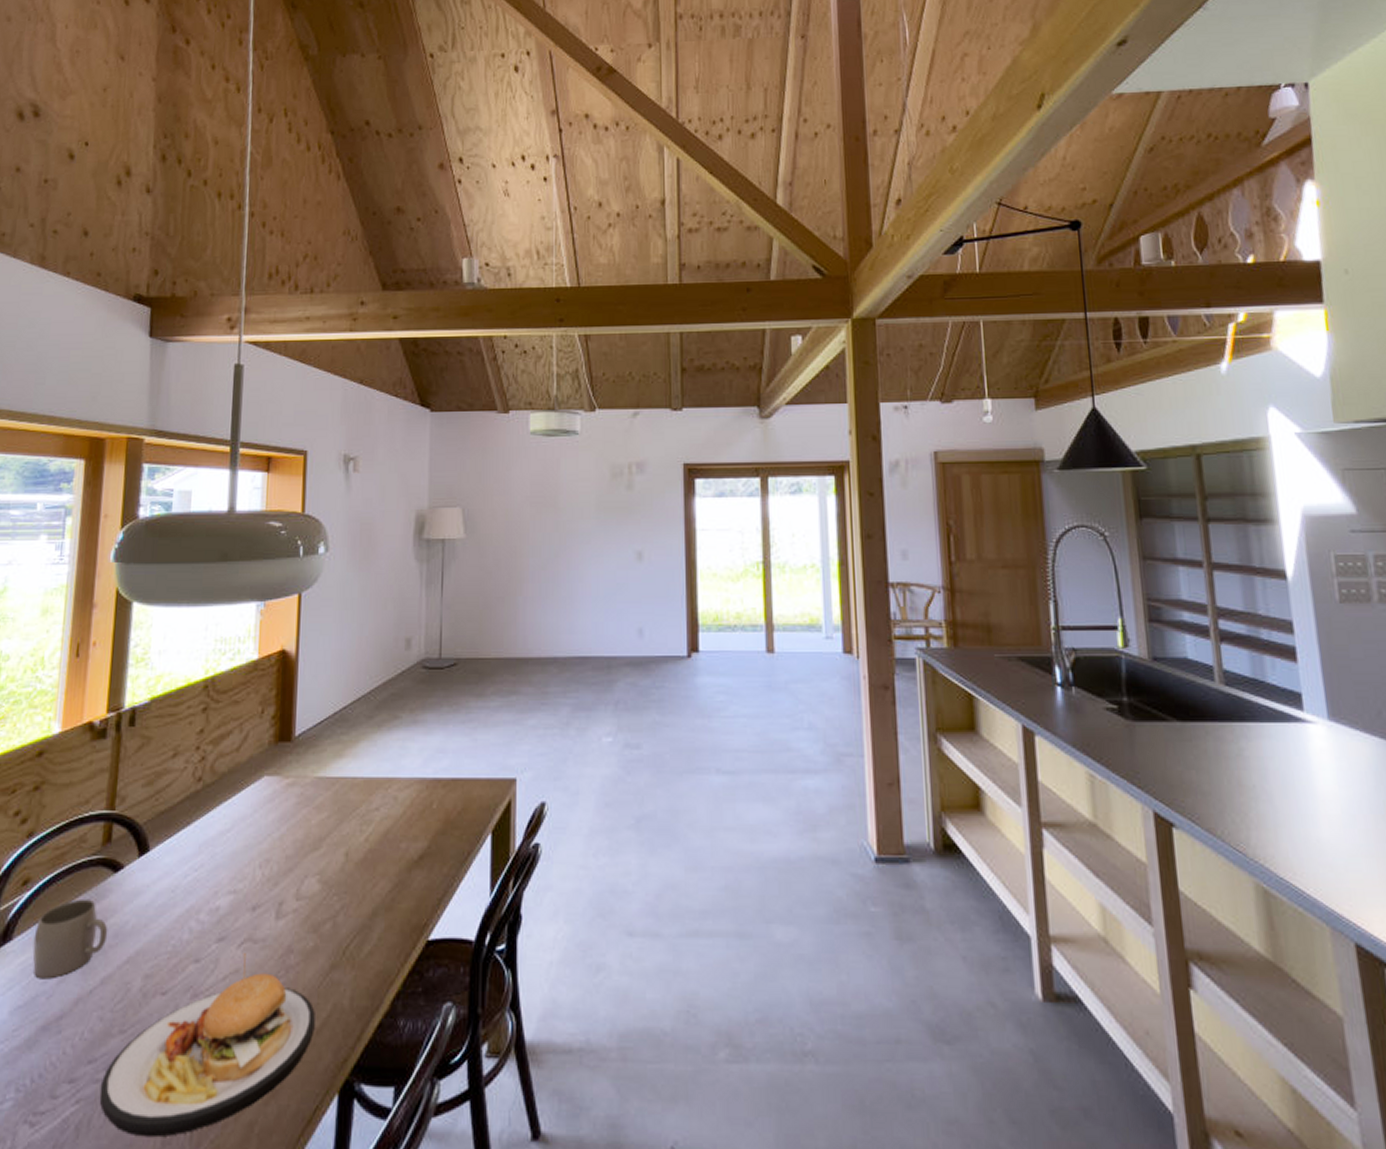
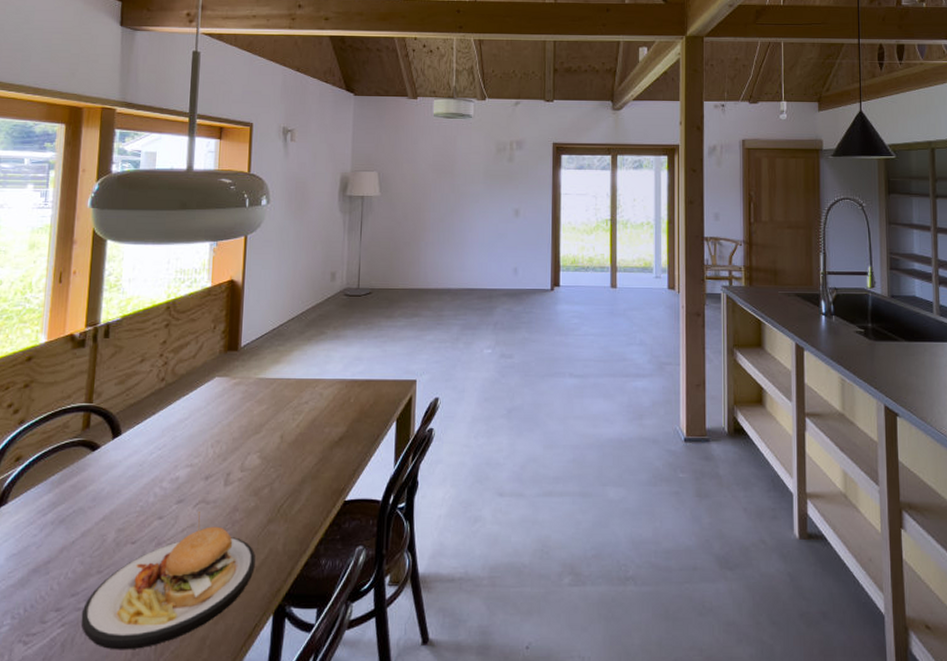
mug: present [32,898,108,980] -> none [24,471,88,533]

